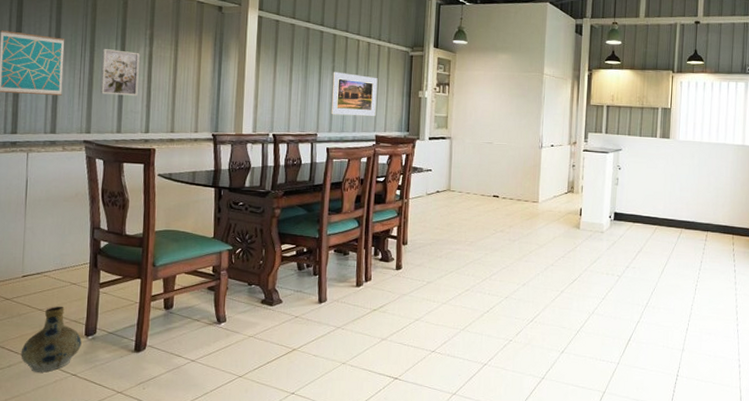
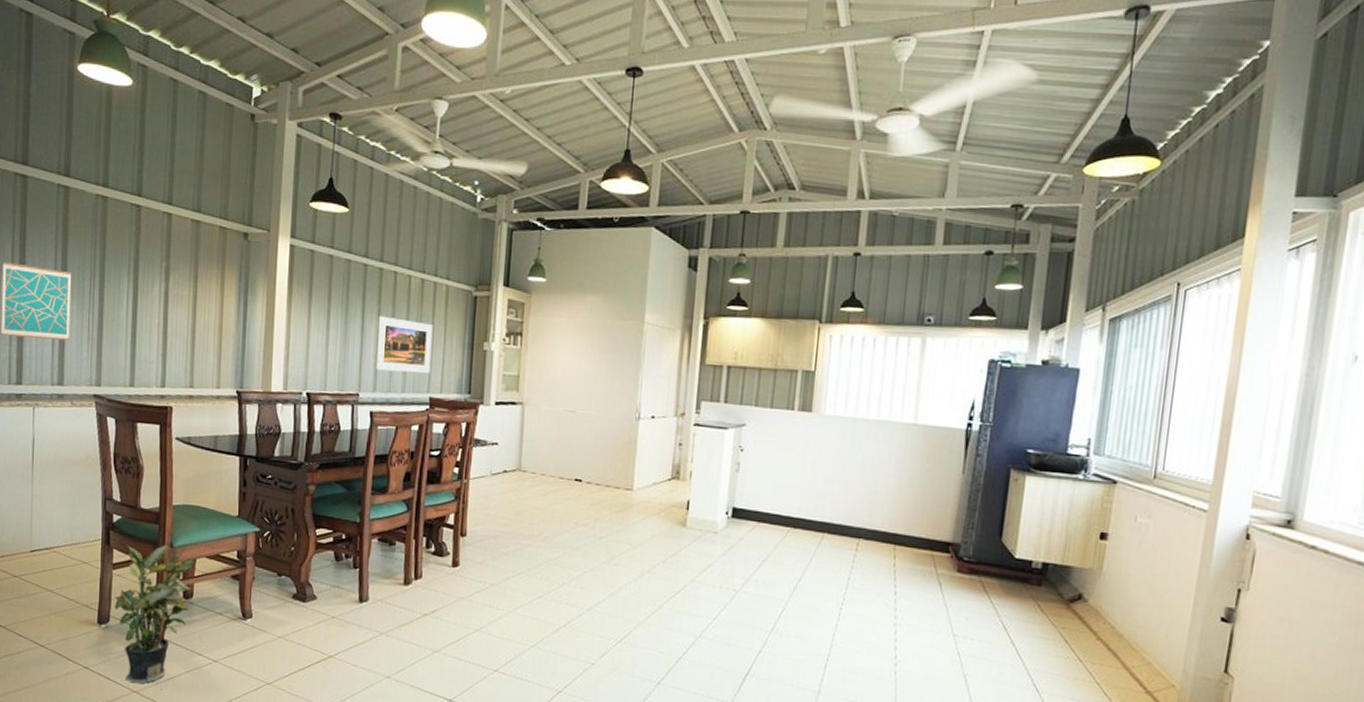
ceramic jug: present [20,306,82,373] -> none [30,587,94,663]
wall art: present [100,49,140,96] -> none [111,285,154,343]
potted plant: none [100,265,175,385] -> present [114,545,195,684]

